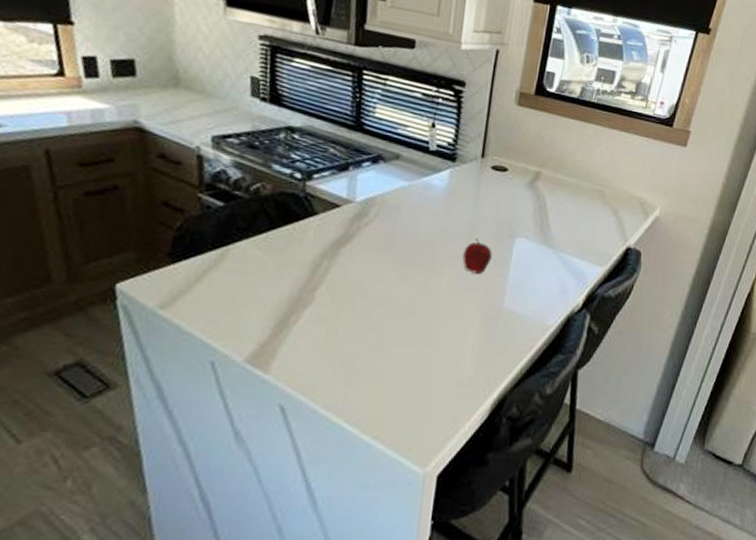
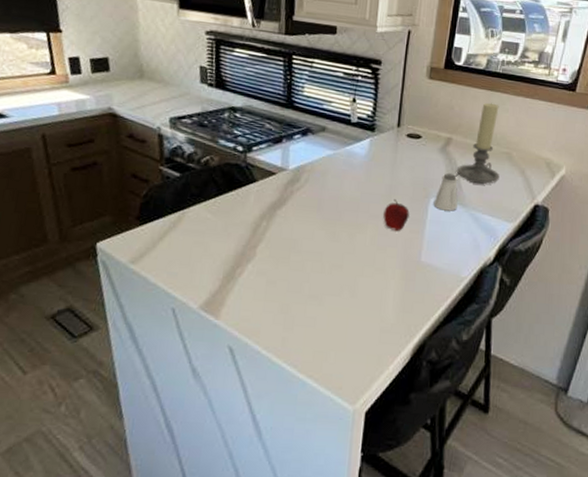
saltshaker: none [519,211,546,253] -> present [433,173,458,211]
candle holder: none [544,134,593,224] -> present [456,102,500,185]

